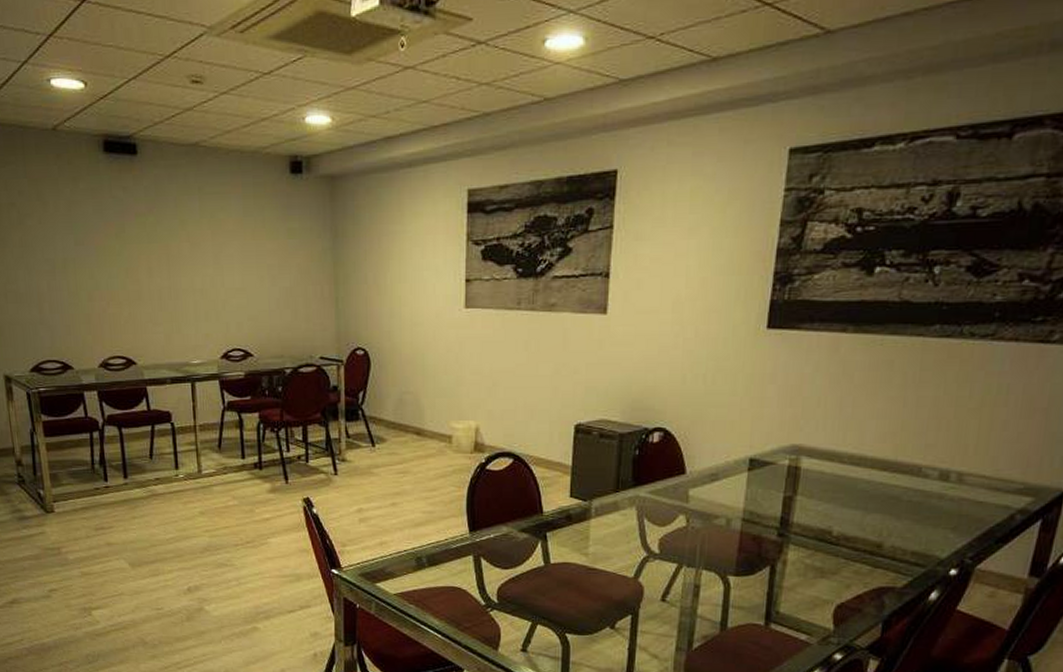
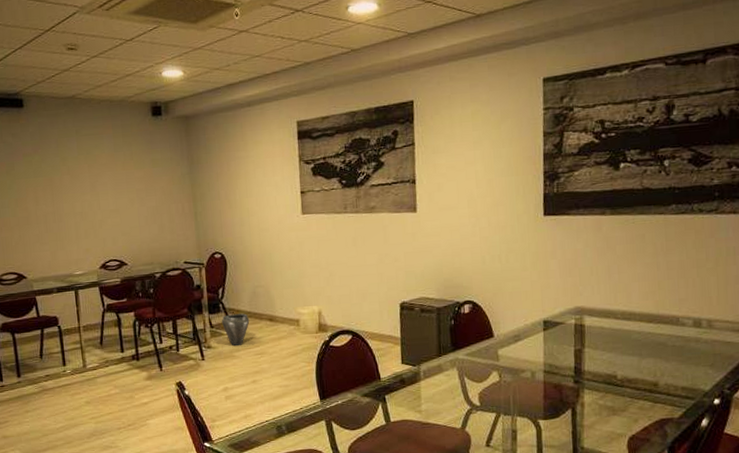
vase: none [360,424,393,462] -> present [222,313,250,347]

